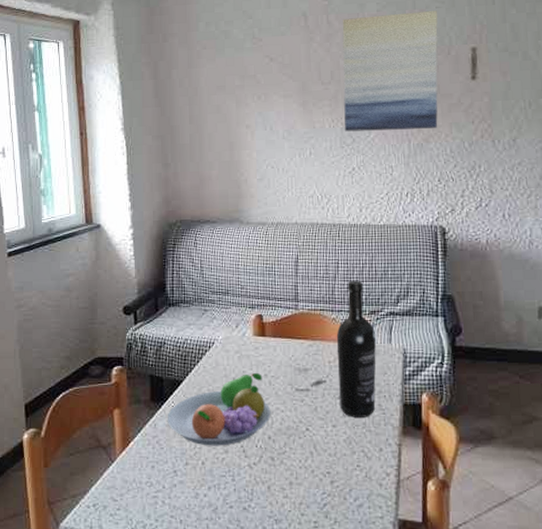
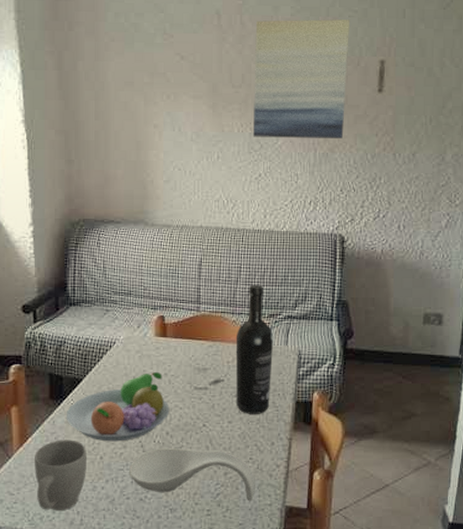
mug: none [136,444,189,519] -> present [33,440,86,511]
spoon rest: none [232,454,366,513] -> present [129,448,256,502]

